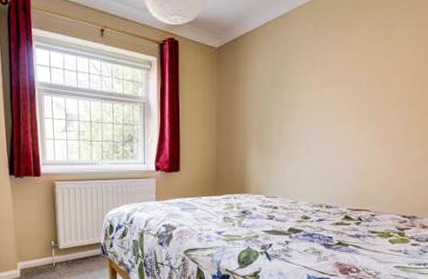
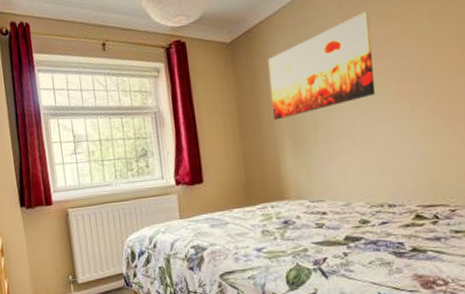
wall art: none [245,39,337,124] -> present [267,11,376,121]

